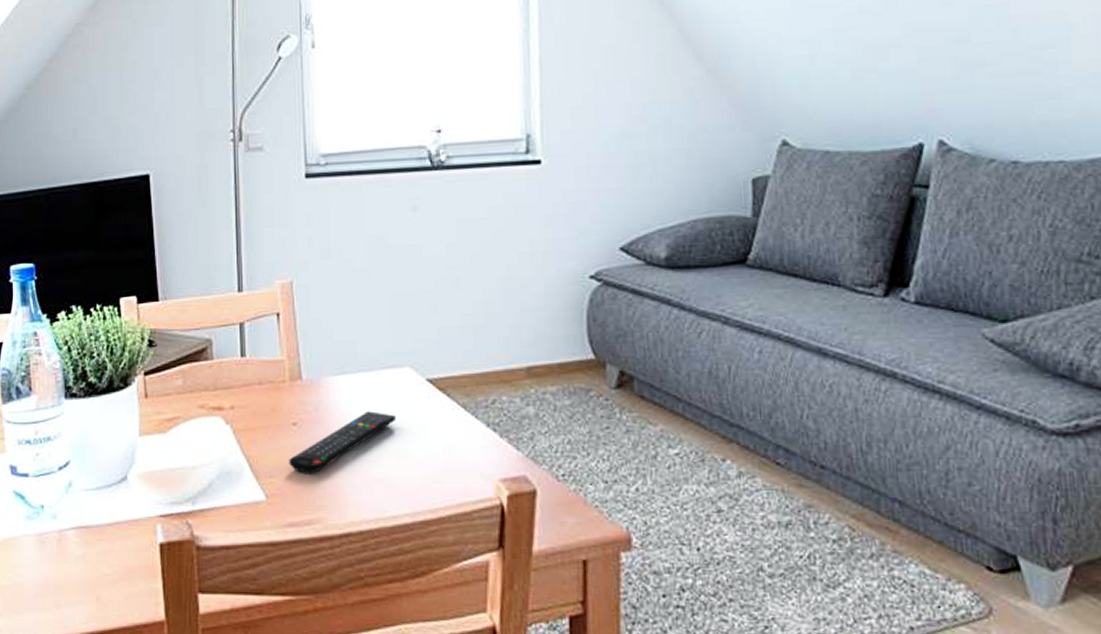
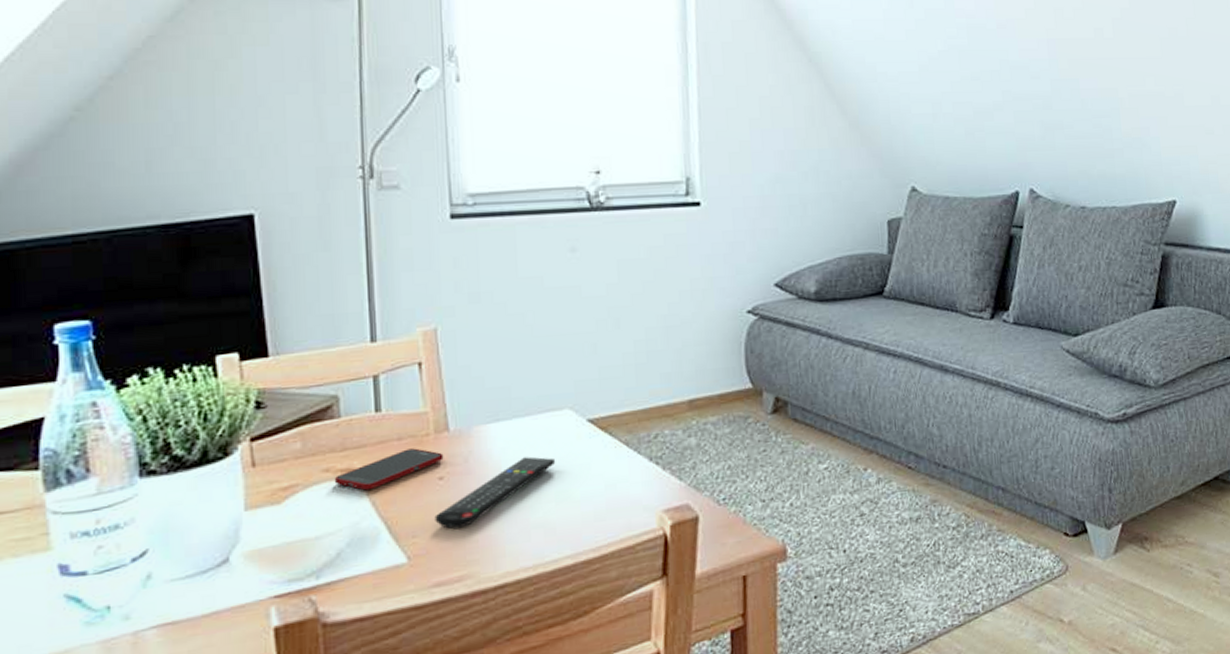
cell phone: none [207,393,297,429] -> present [334,448,444,491]

